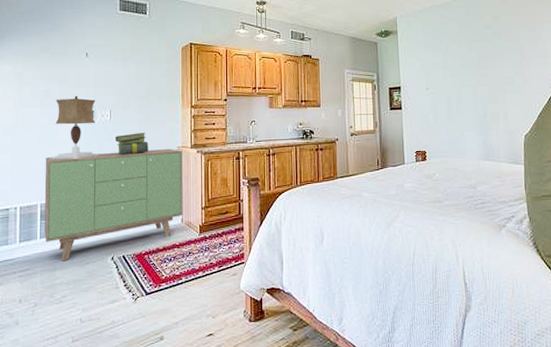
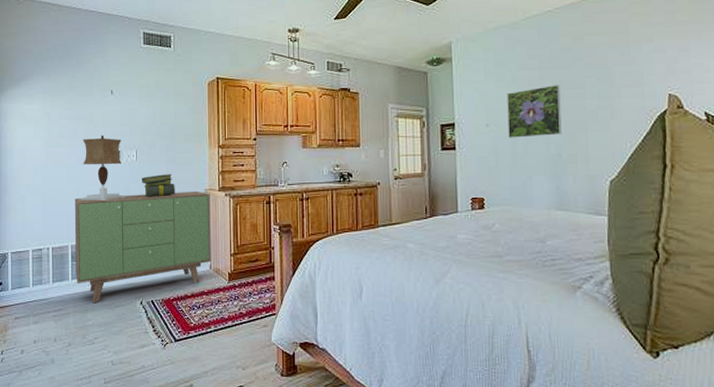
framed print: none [442,54,486,100] -> present [507,84,562,138]

